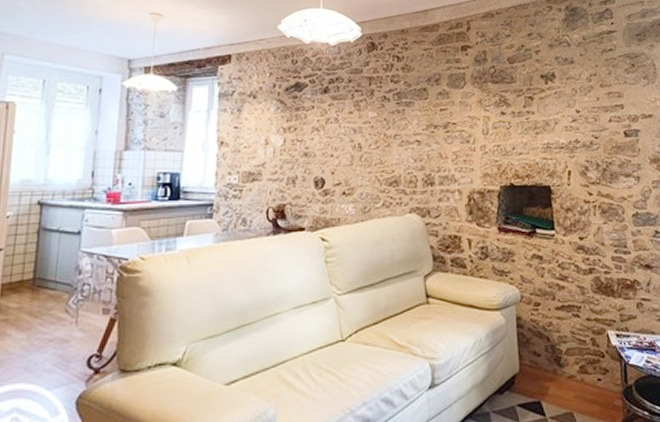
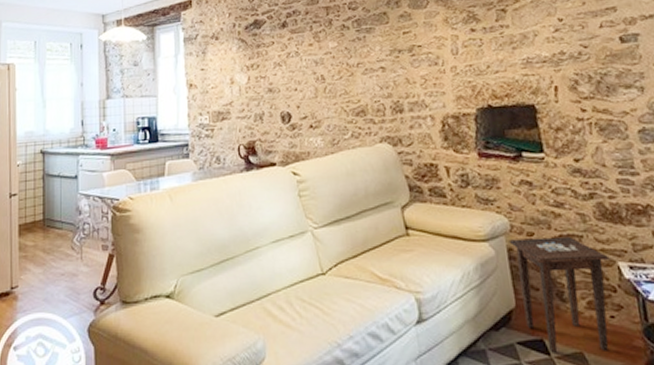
side table: none [518,307,601,414] -> present [509,236,610,353]

